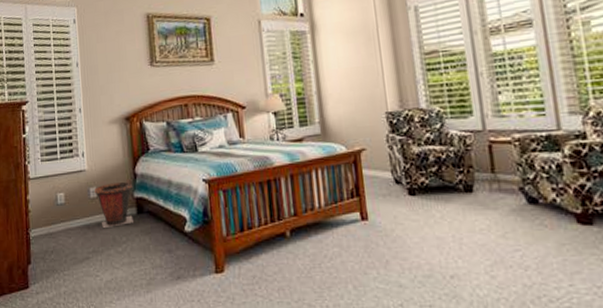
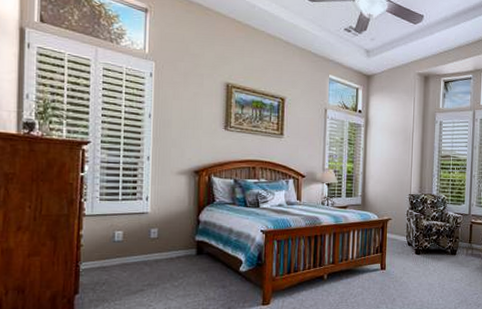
waste bin: present [95,182,133,228] -> none [156,227,195,265]

